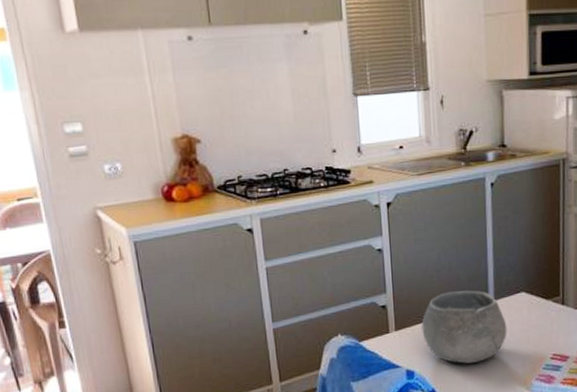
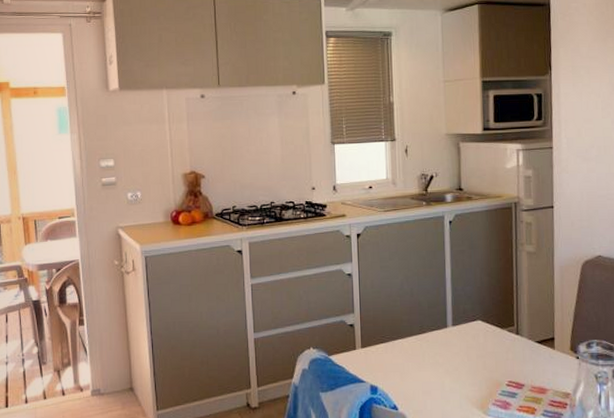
bowl: present [421,290,507,364] -> none [385,315,465,384]

